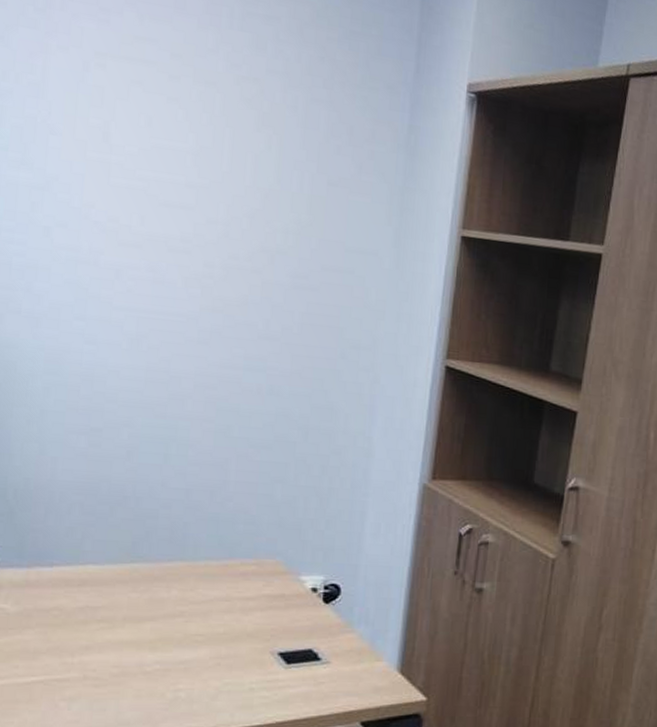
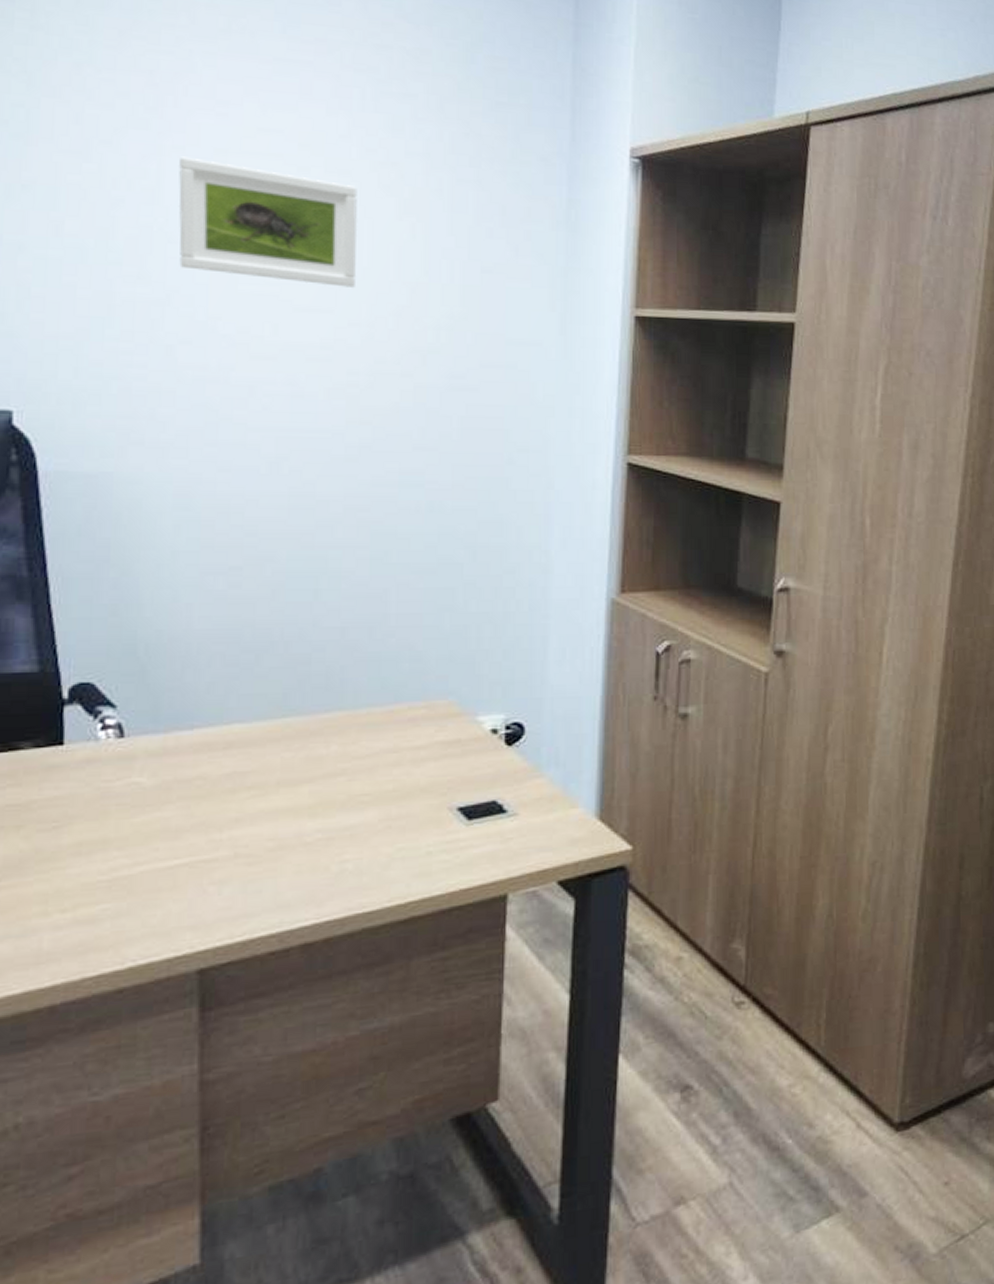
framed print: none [59,56,222,189] -> present [178,156,357,288]

